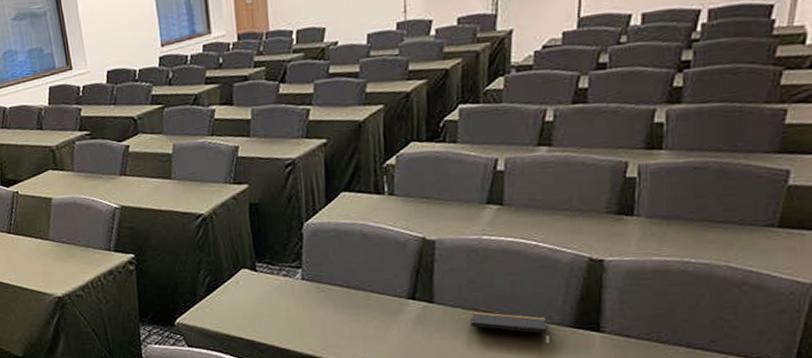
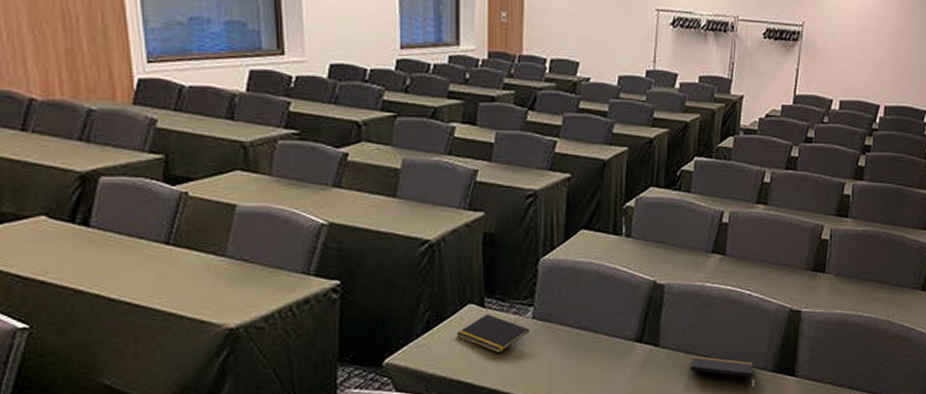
notepad: none [233,277,301,313] -> present [456,314,530,354]

